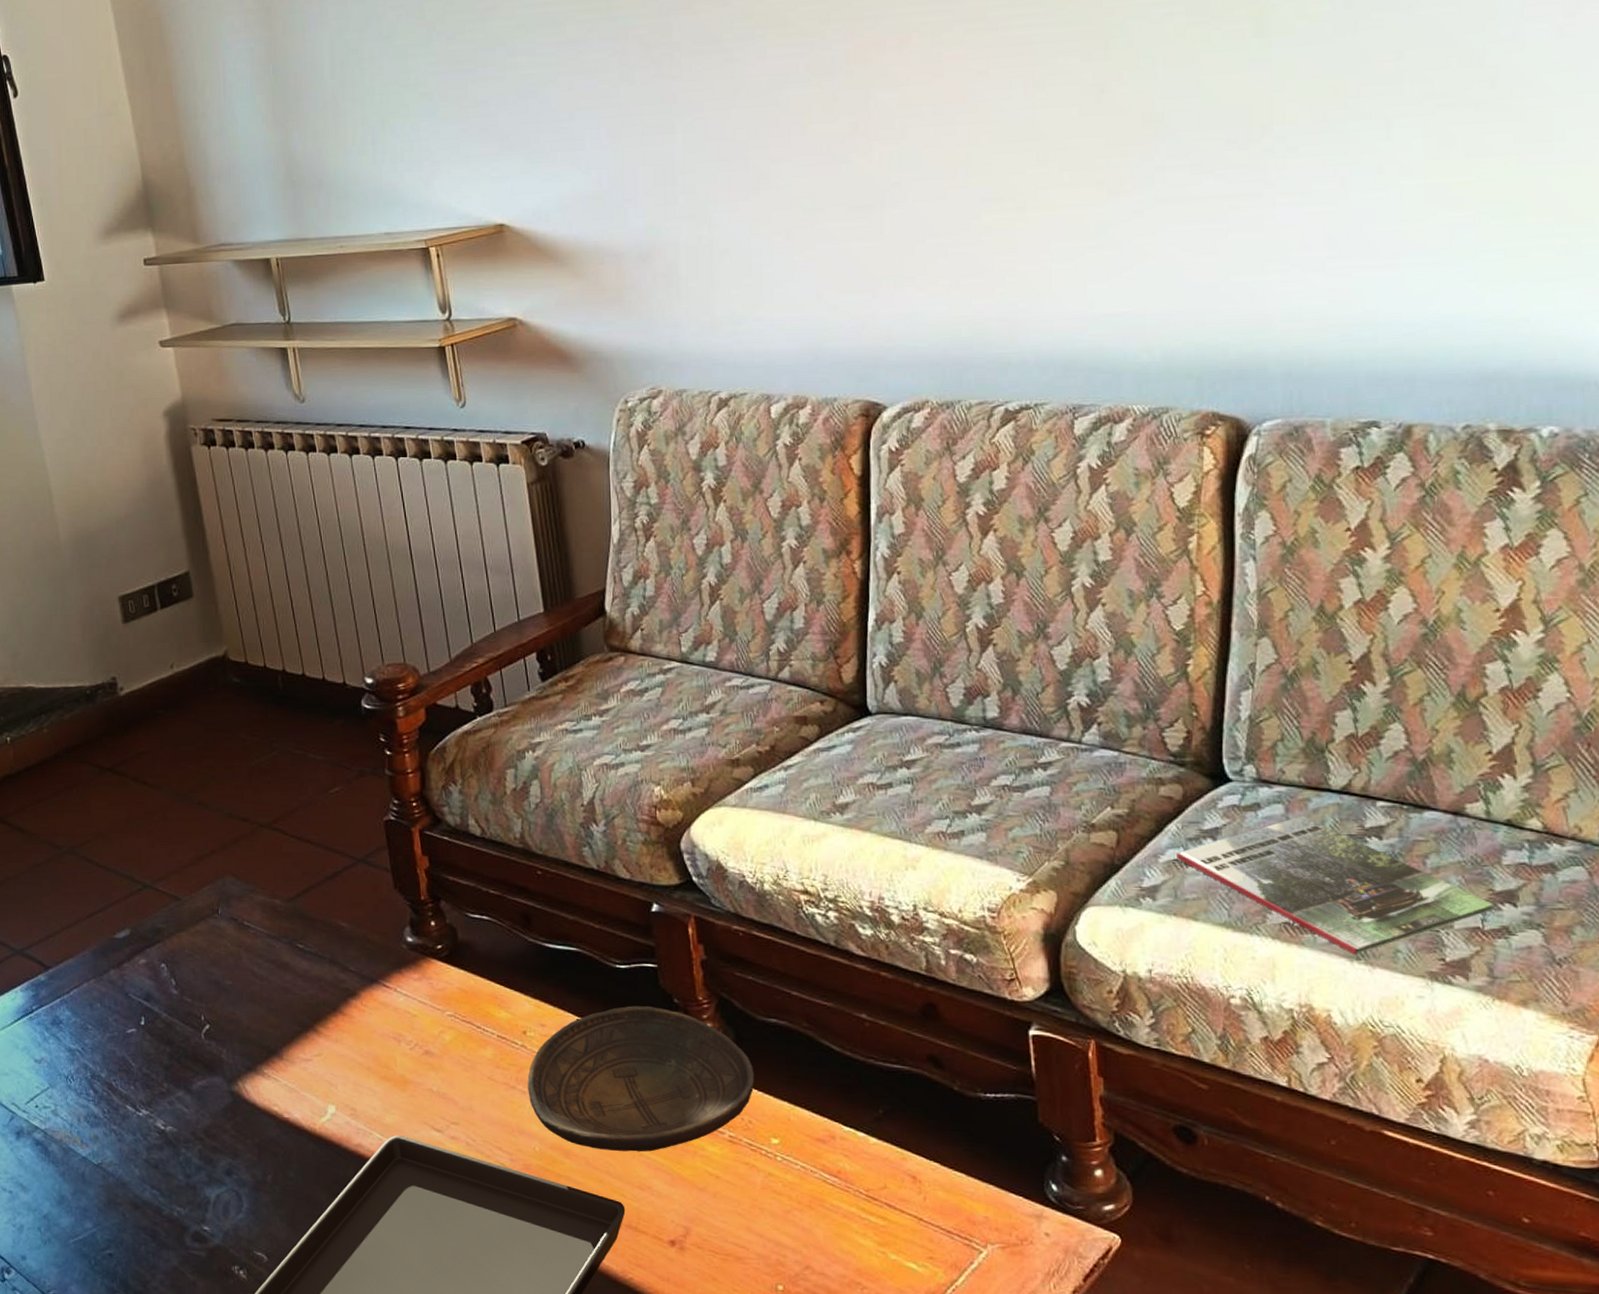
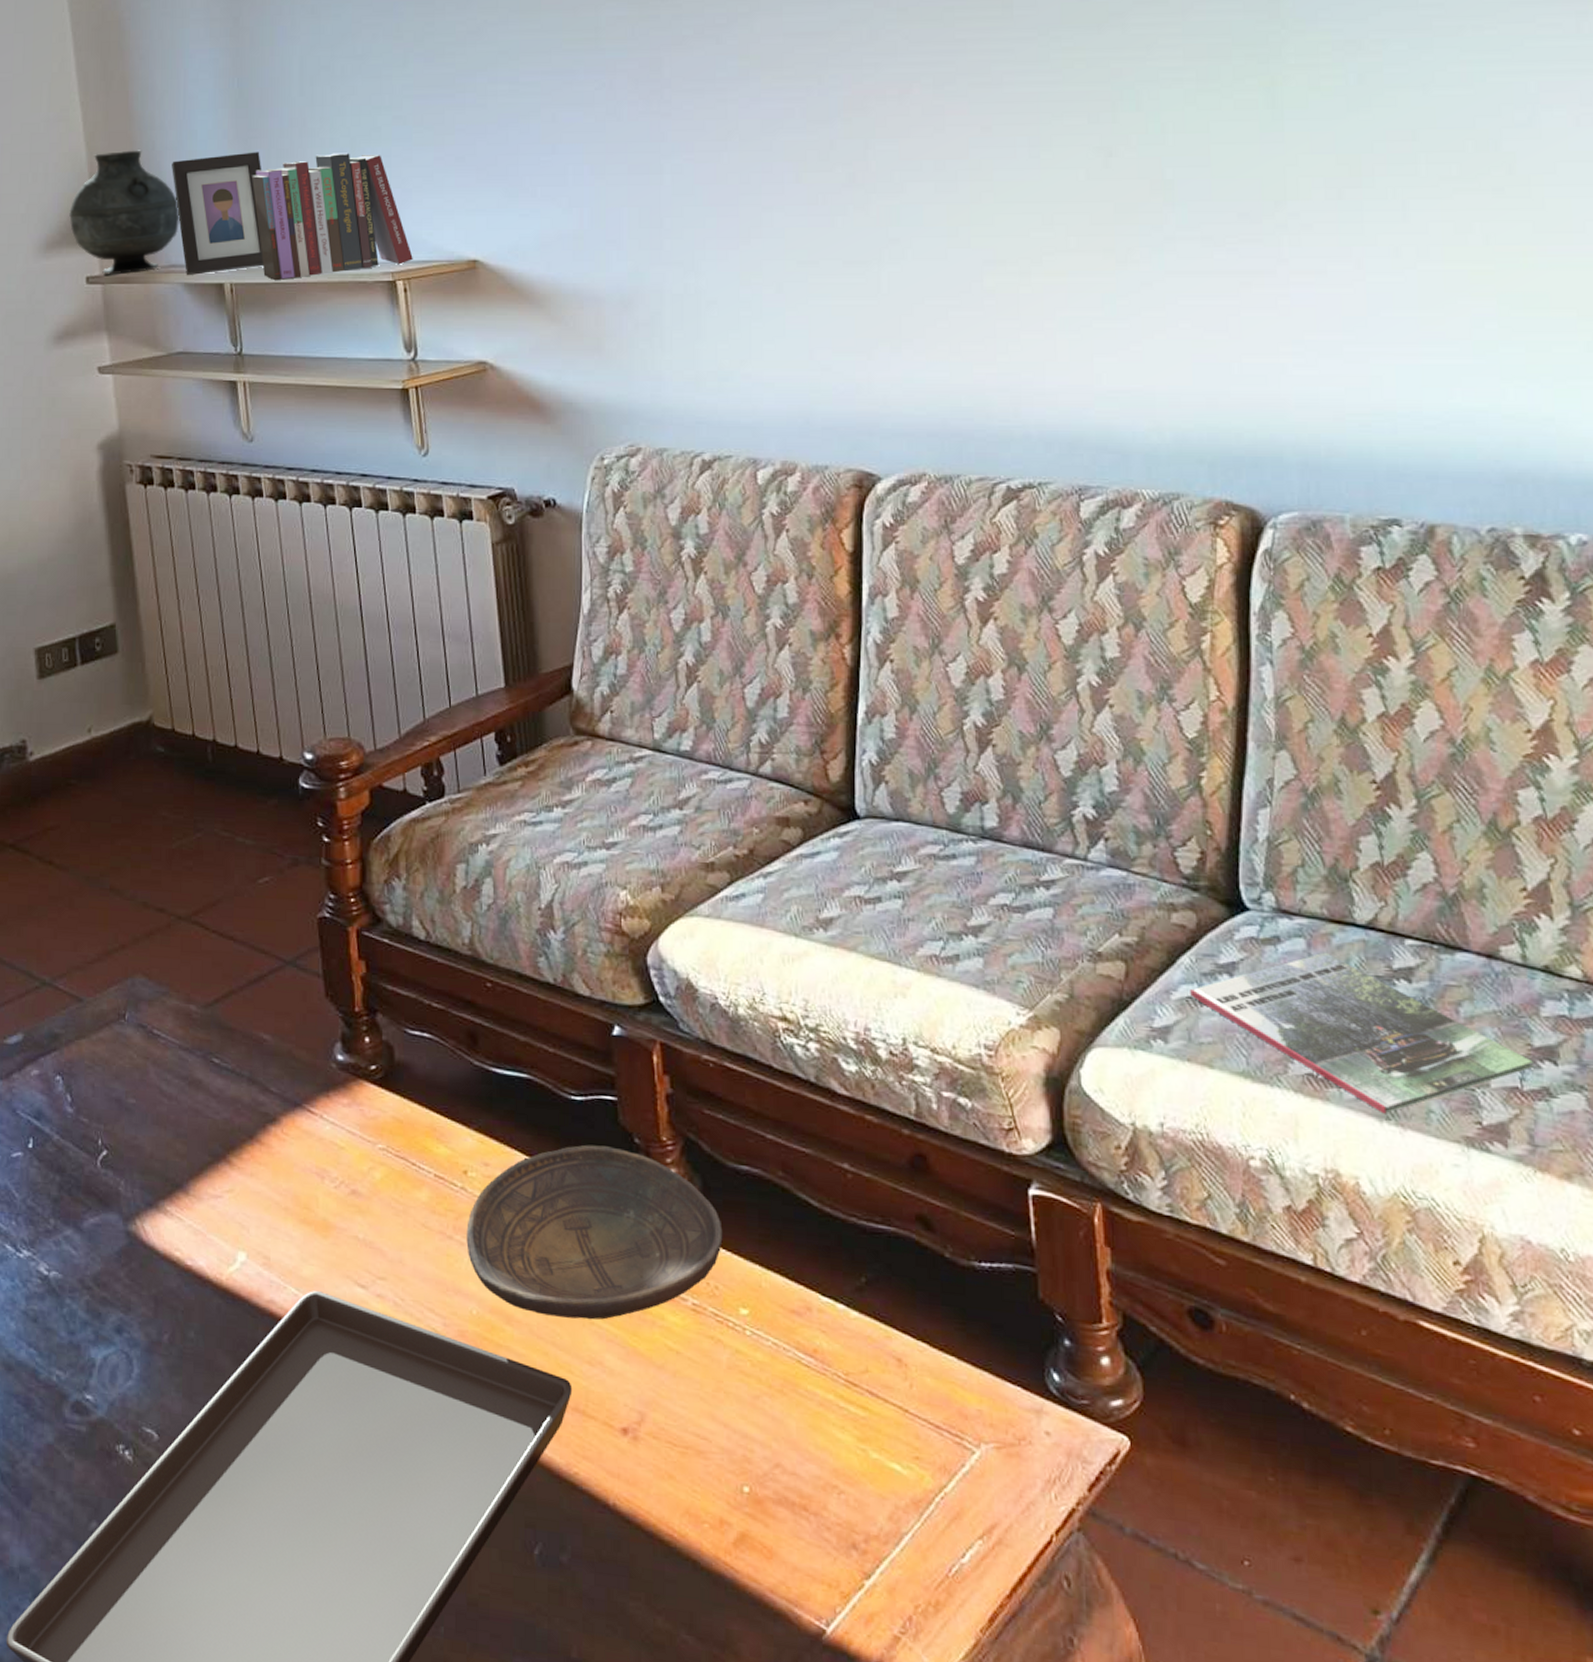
vase: none [124,138,226,257] -> present [69,150,179,275]
picture frame: none [216,134,306,253] -> present [172,152,263,276]
books: none [291,130,444,254] -> present [252,153,413,281]

